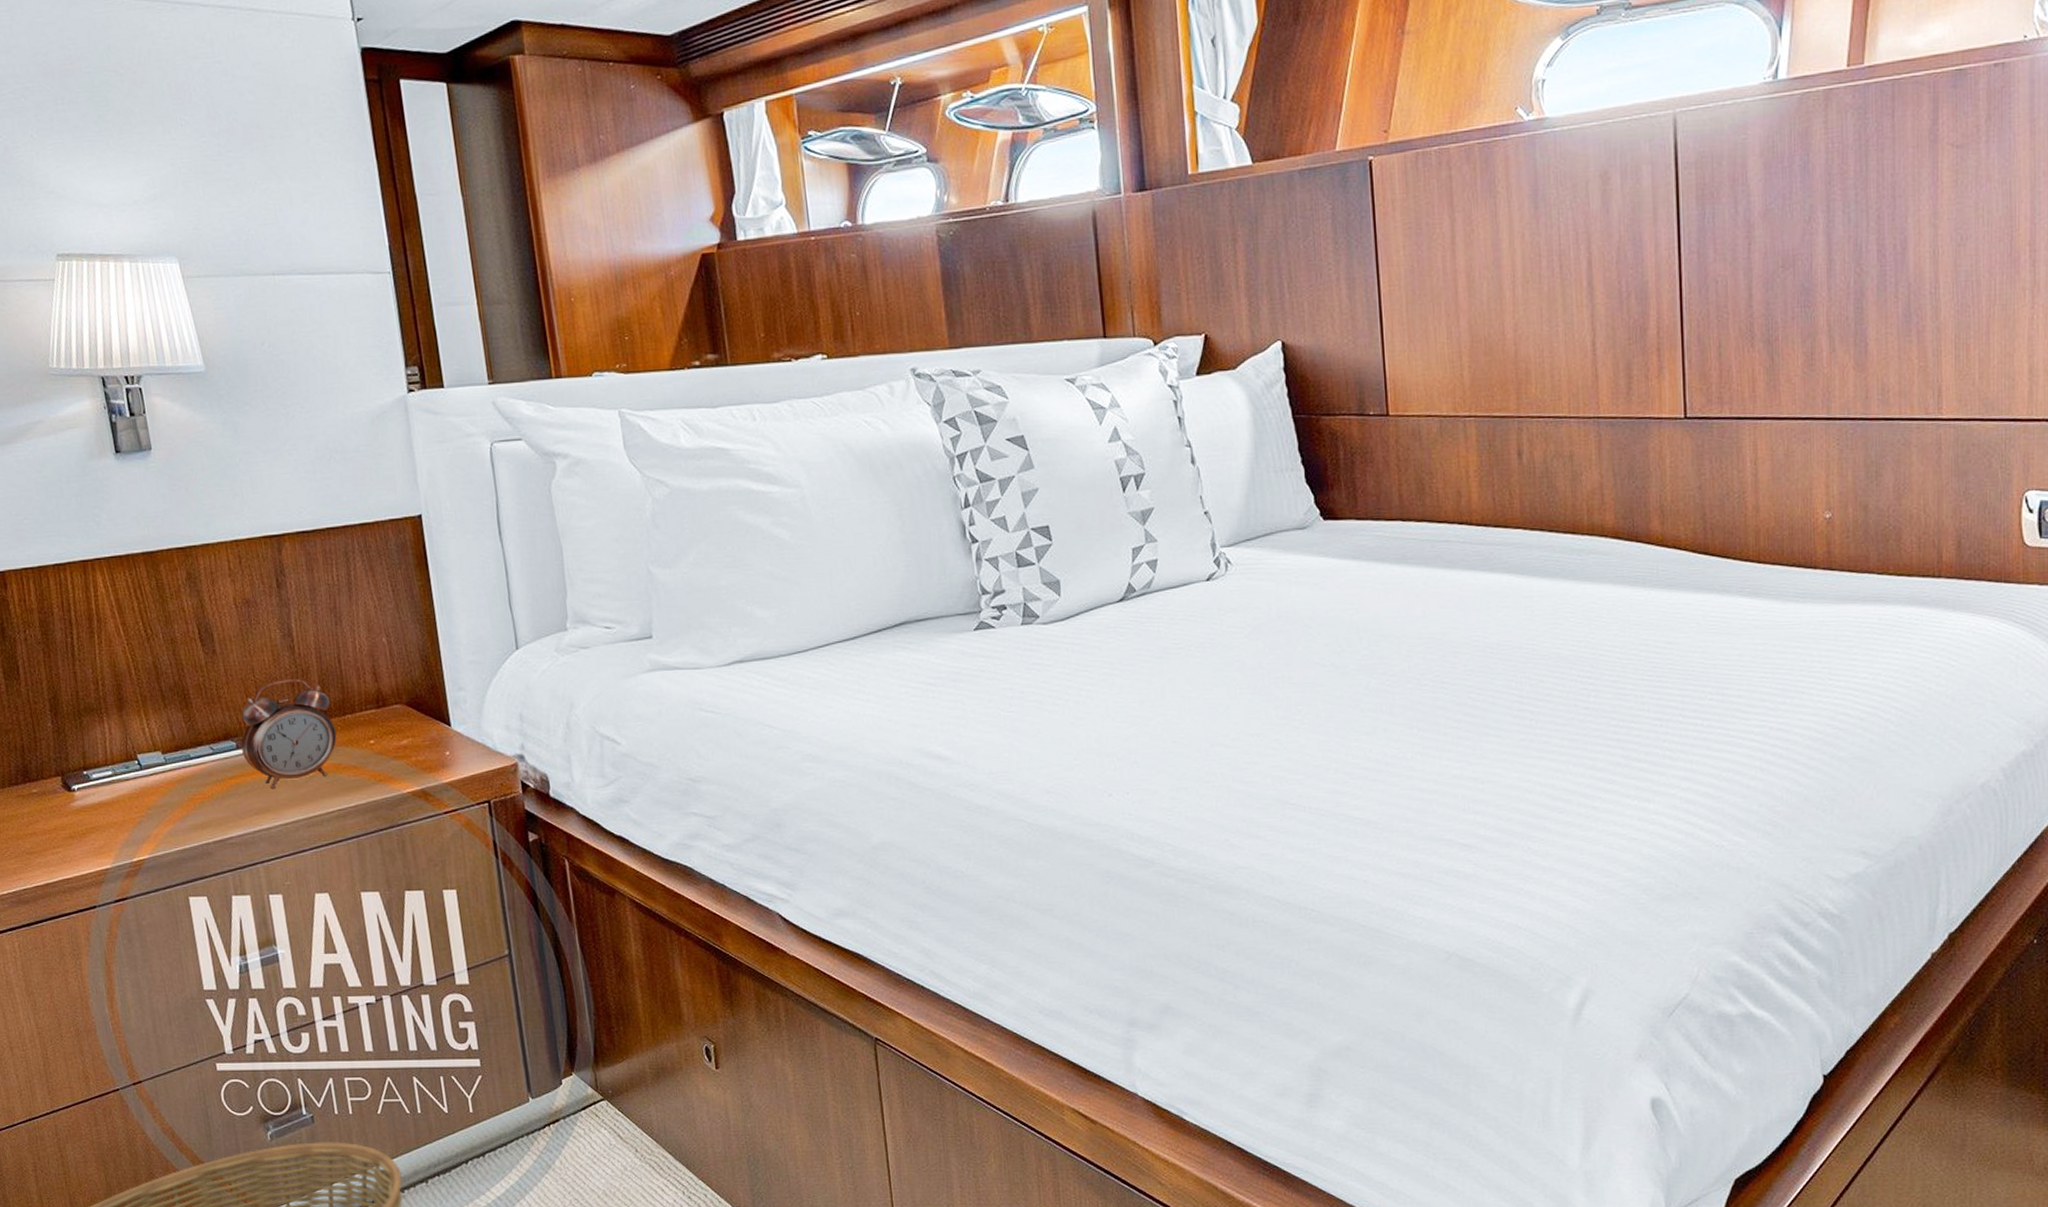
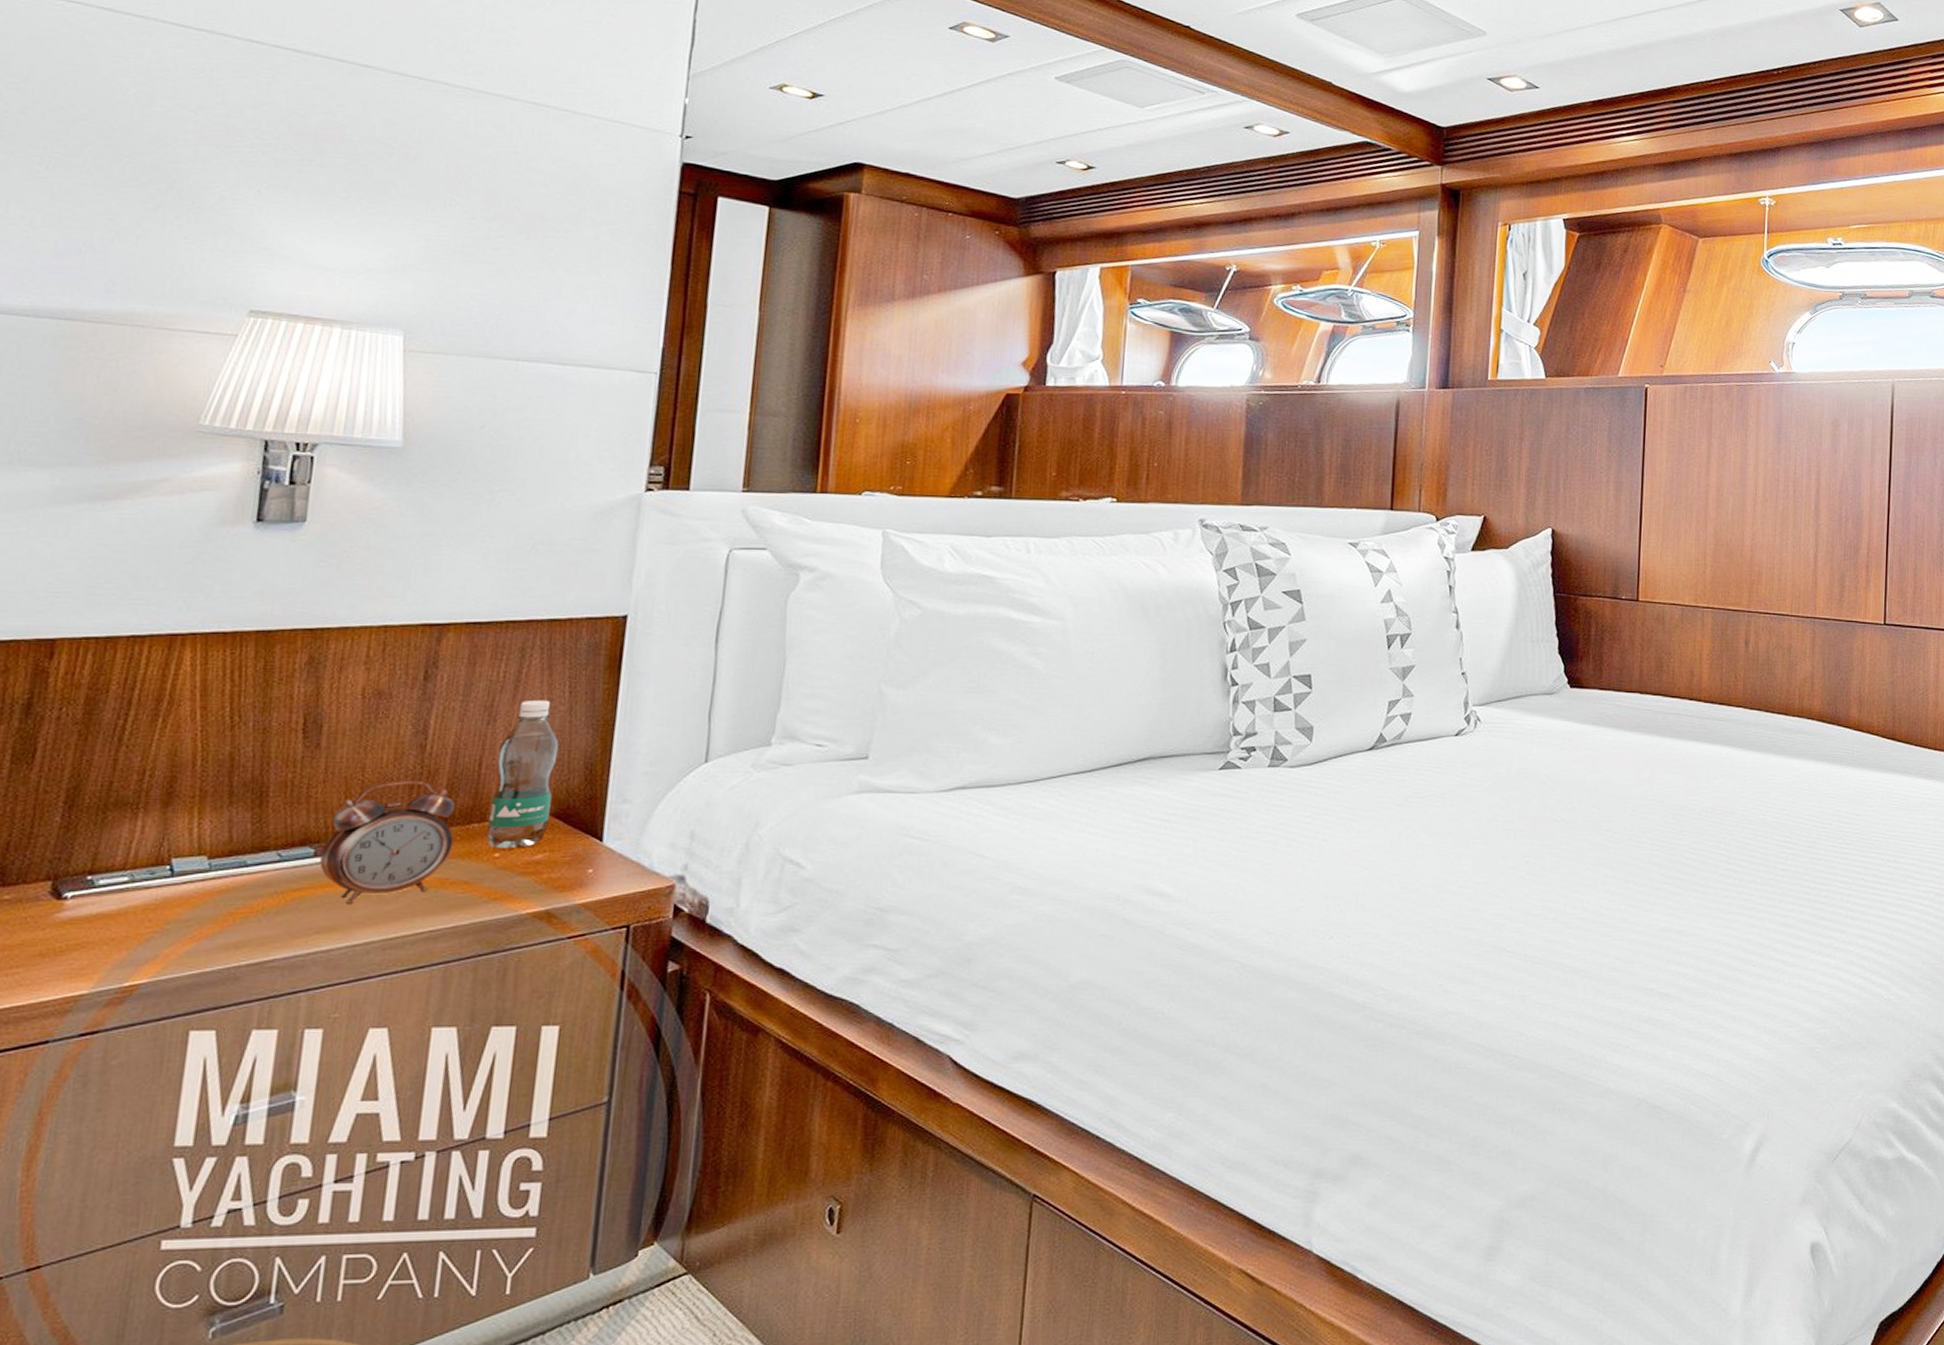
bottle: none [350,599,406,736] -> present [486,699,560,849]

